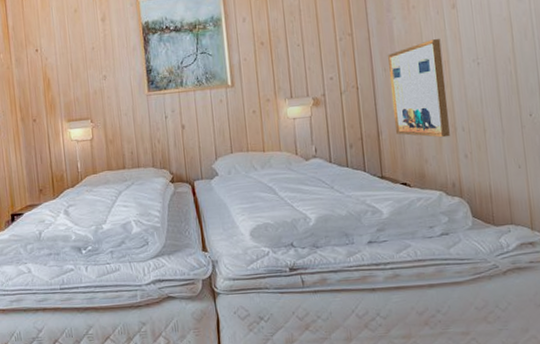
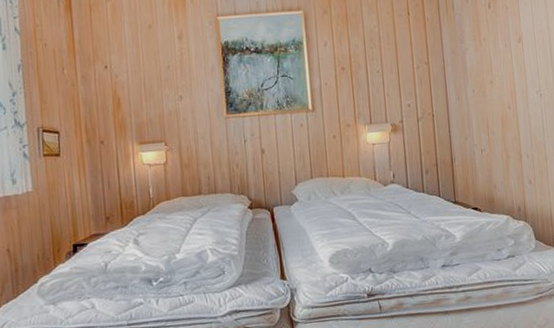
wall art: present [388,39,450,138] -> none [461,71,516,164]

